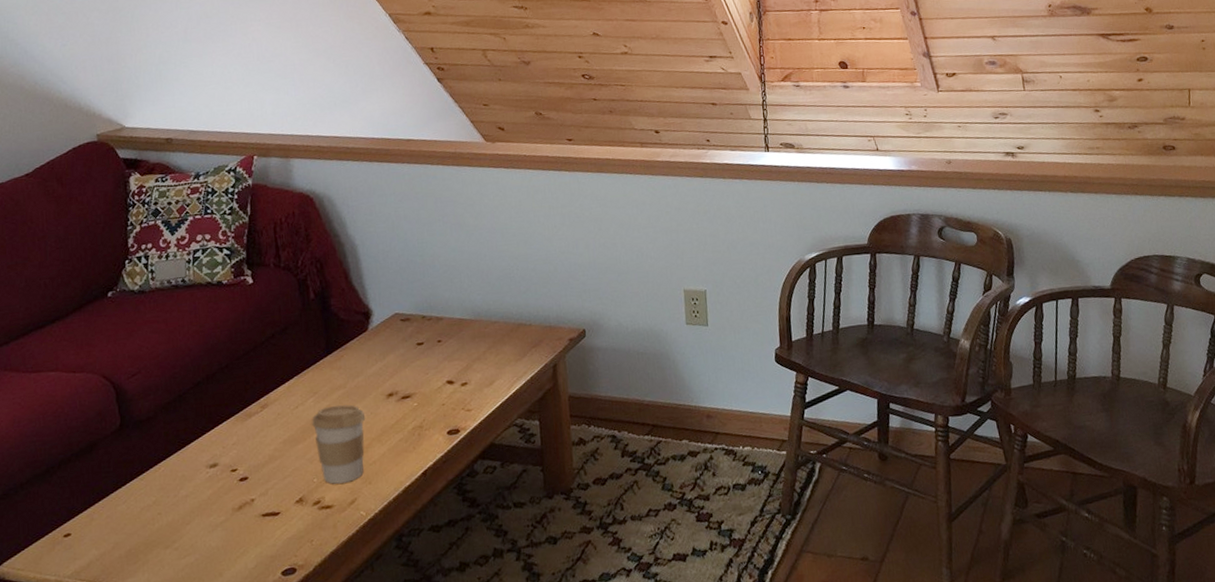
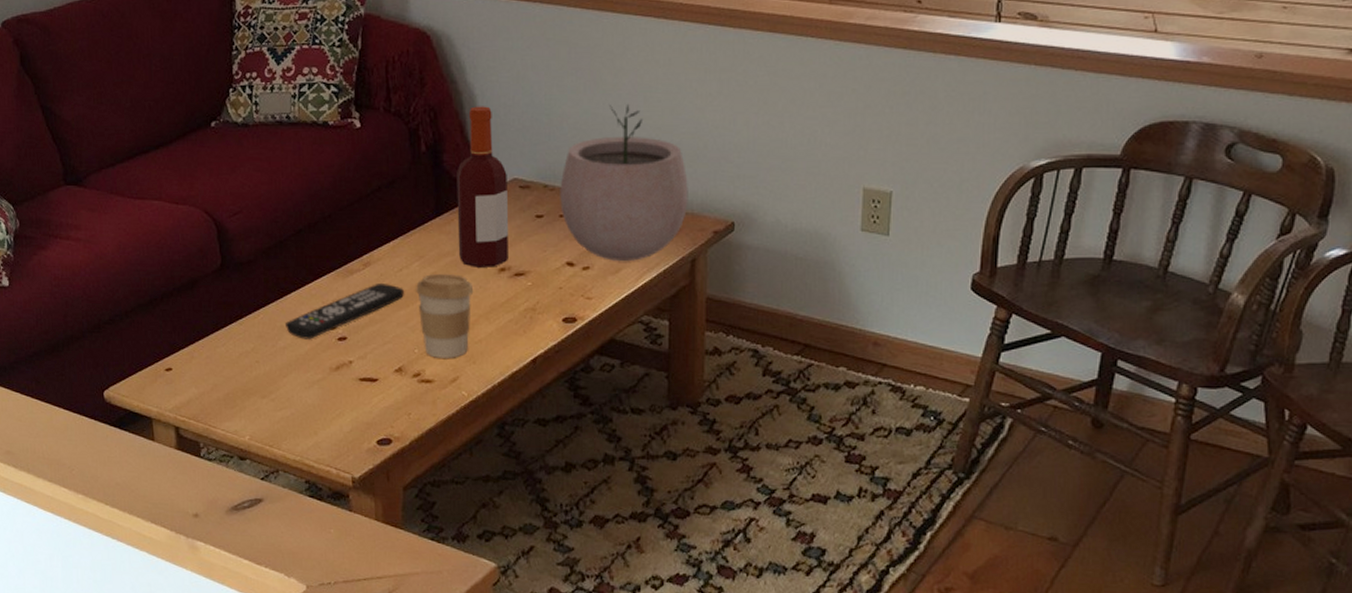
remote control: none [187,421,301,485] -> present [286,282,404,340]
bottle: none [343,253,395,396] -> present [457,106,508,267]
plant pot: none [436,241,546,375] -> present [560,105,688,261]

